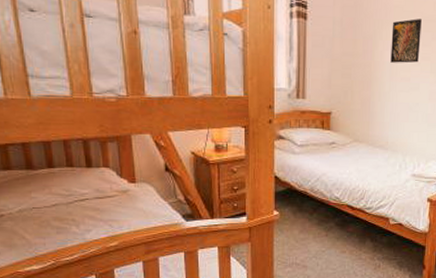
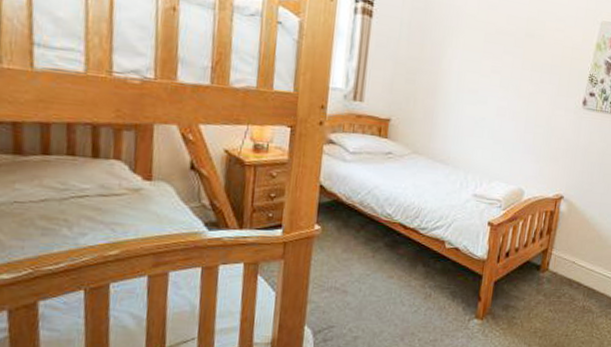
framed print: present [390,19,422,63] -> none [458,29,494,75]

